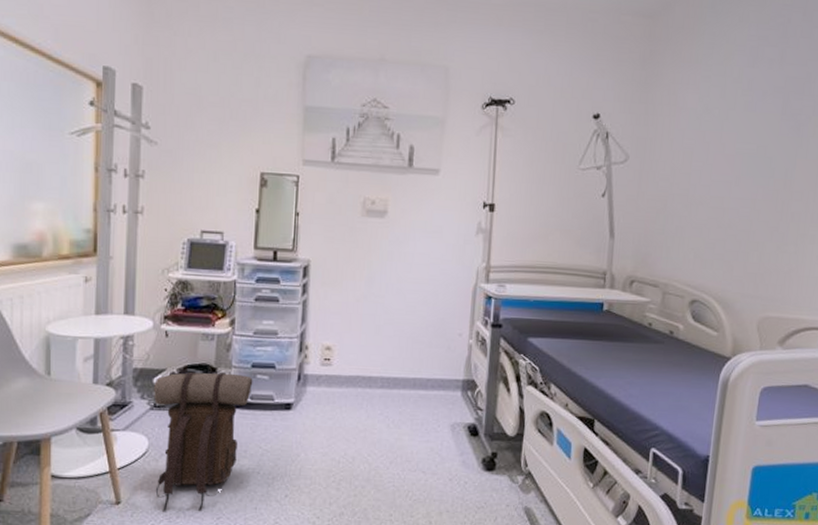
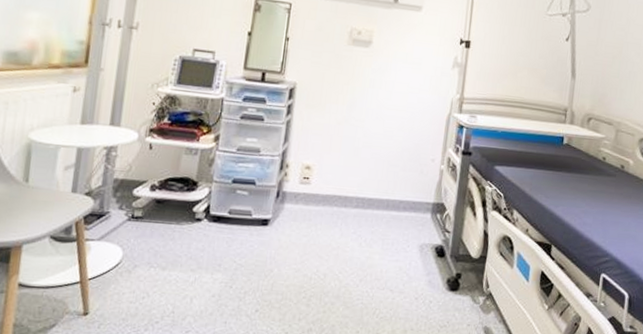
backpack: present [153,371,253,512] -> none [125,184,233,324]

